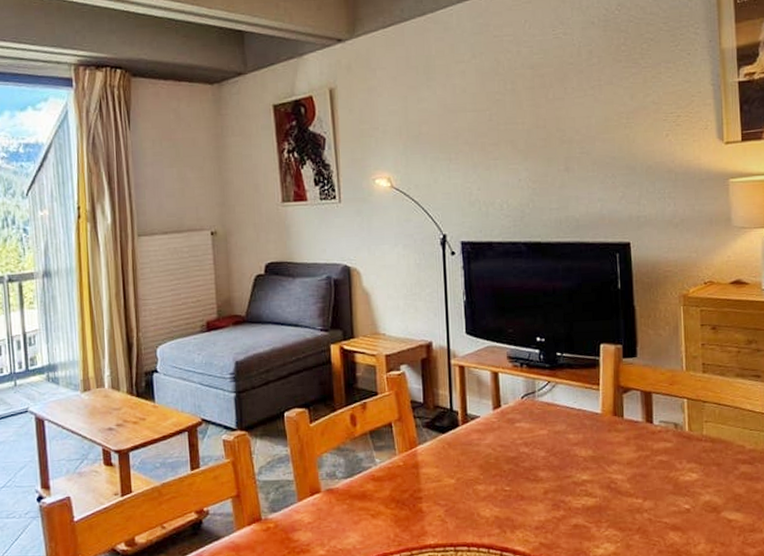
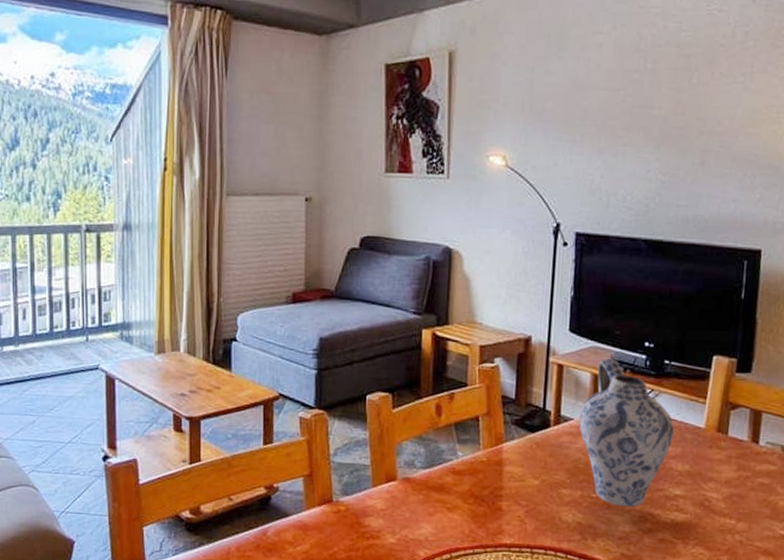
ceramic jug: none [485,355,574,497] -> present [579,358,674,508]

